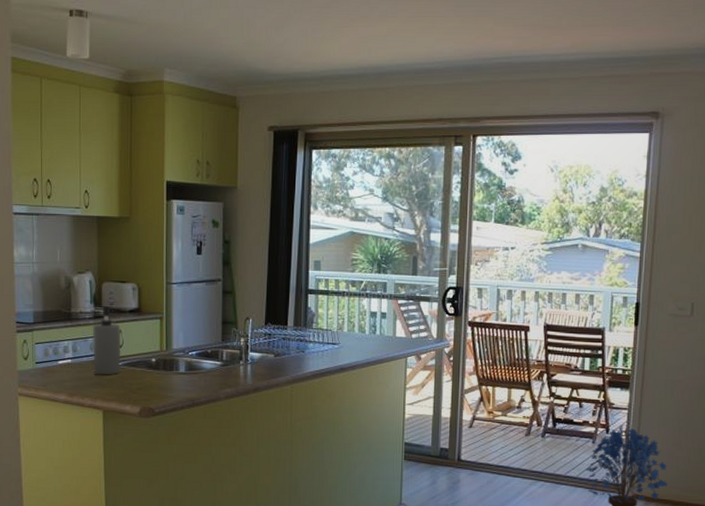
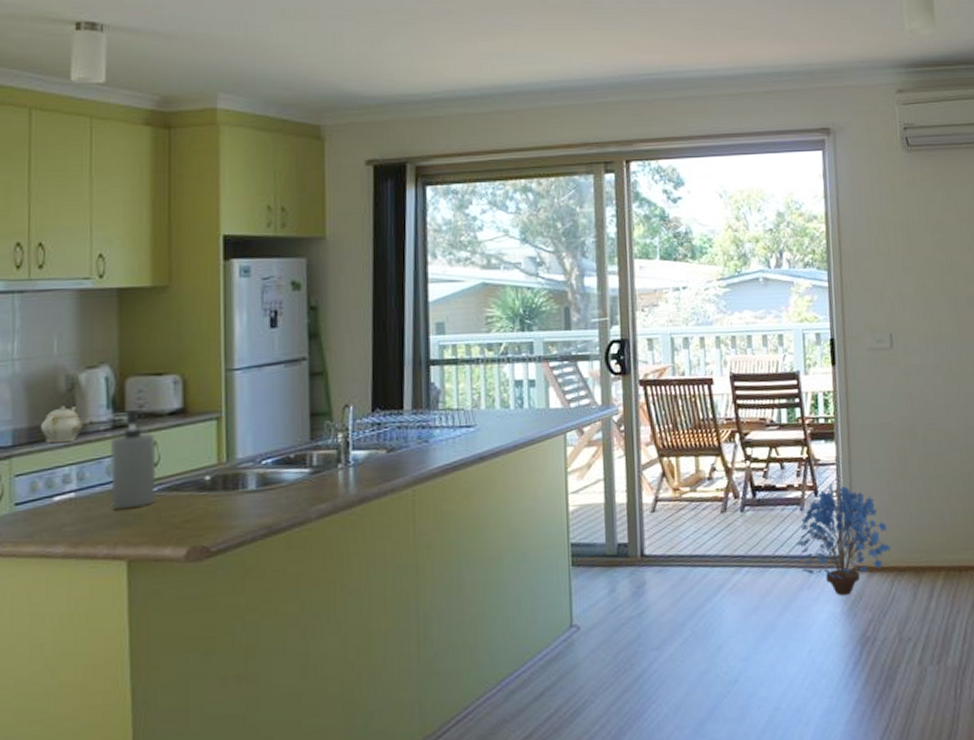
teapot: none [50,298,76,324] -> present [40,406,83,444]

